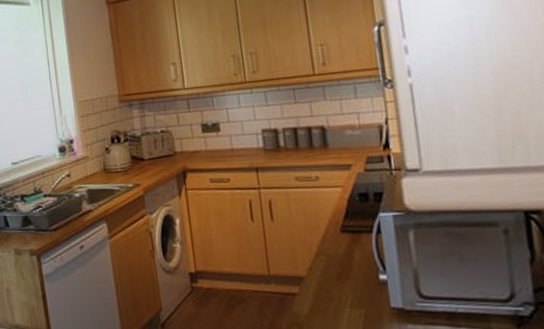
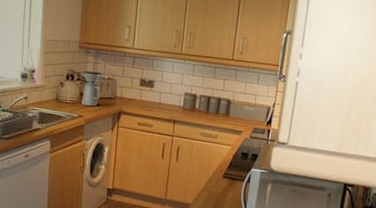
coffee maker: none [128,127,157,171] -> present [82,71,102,107]

